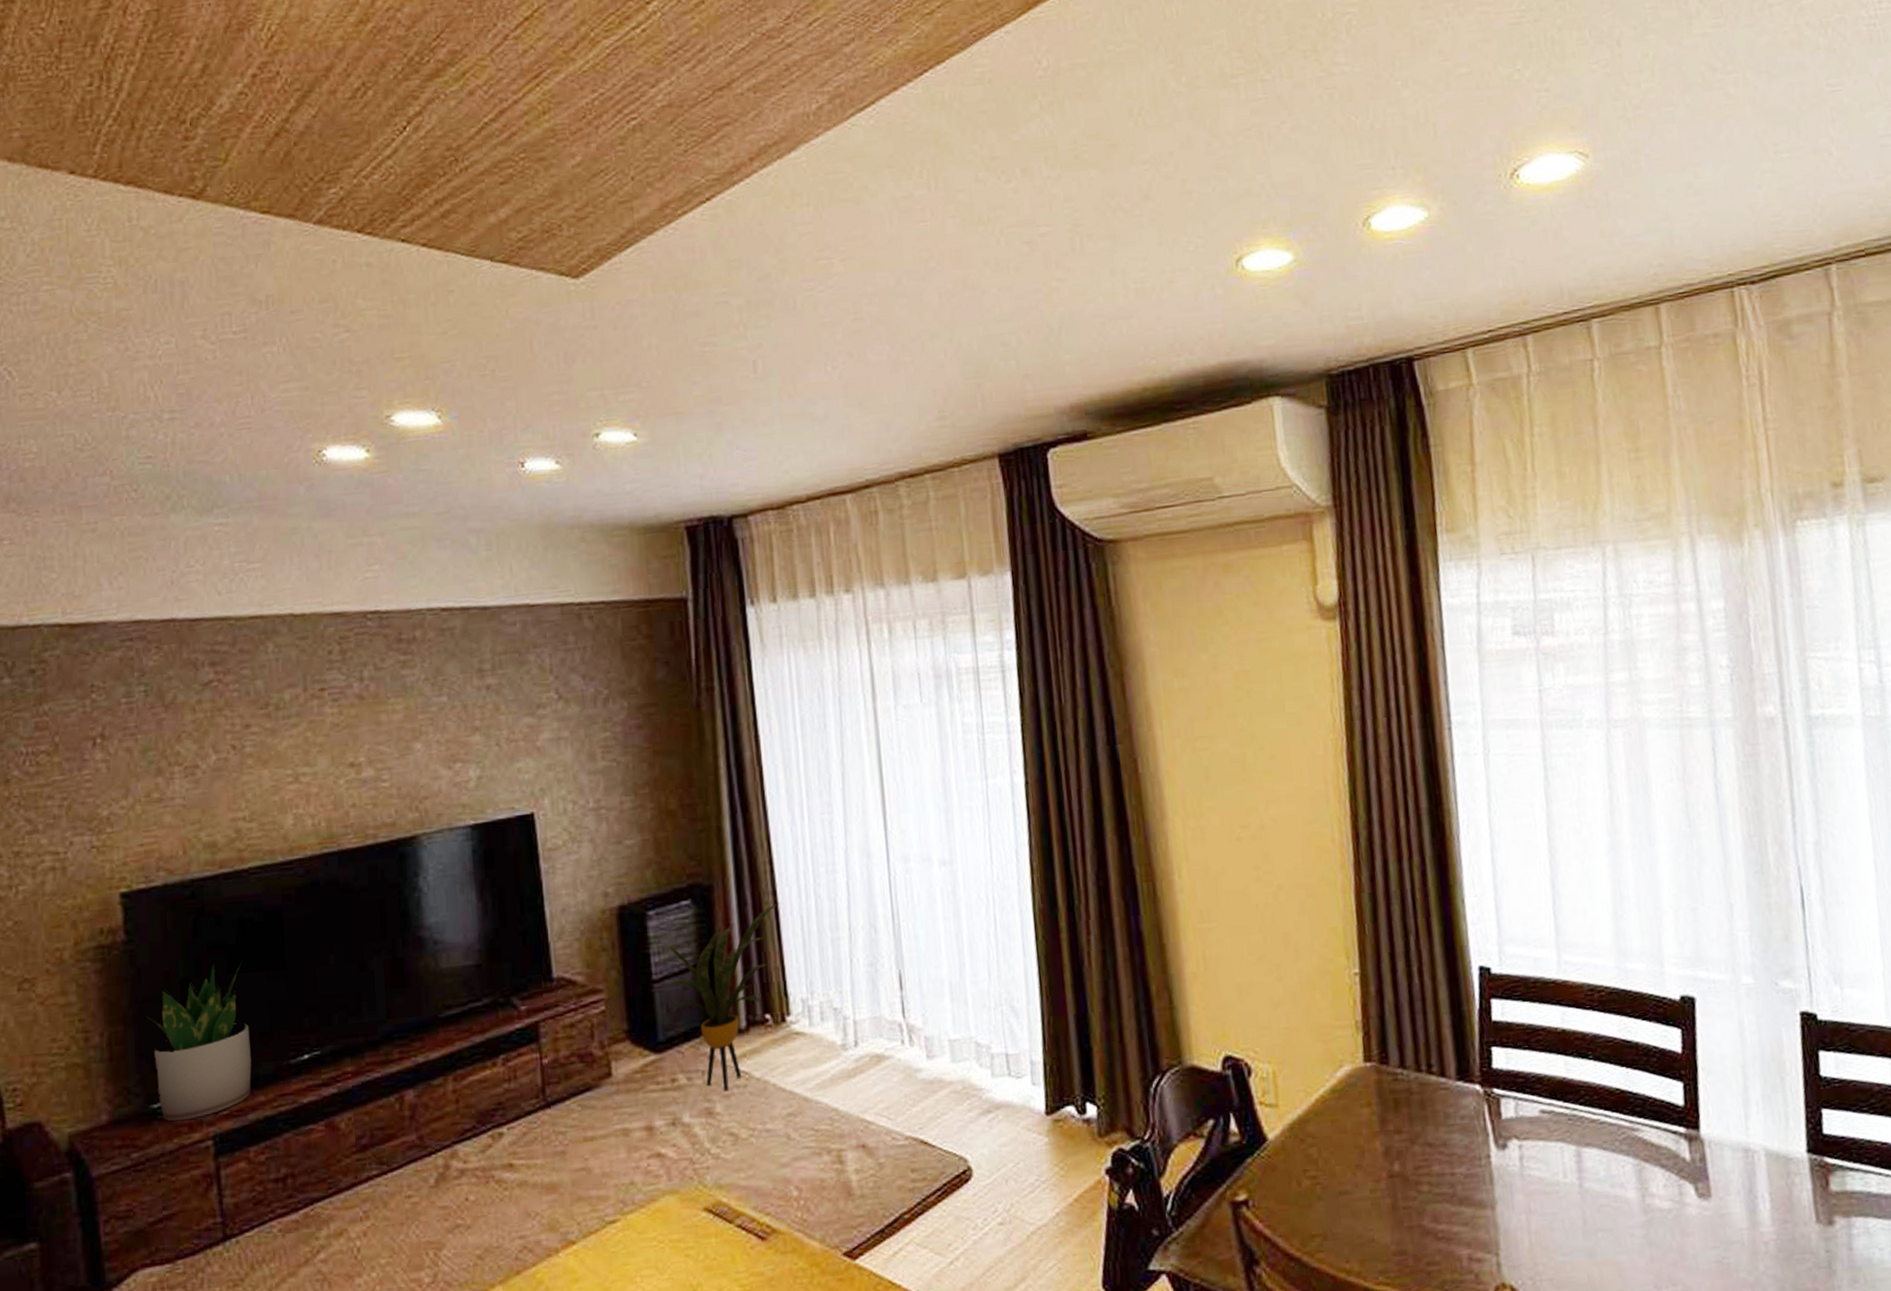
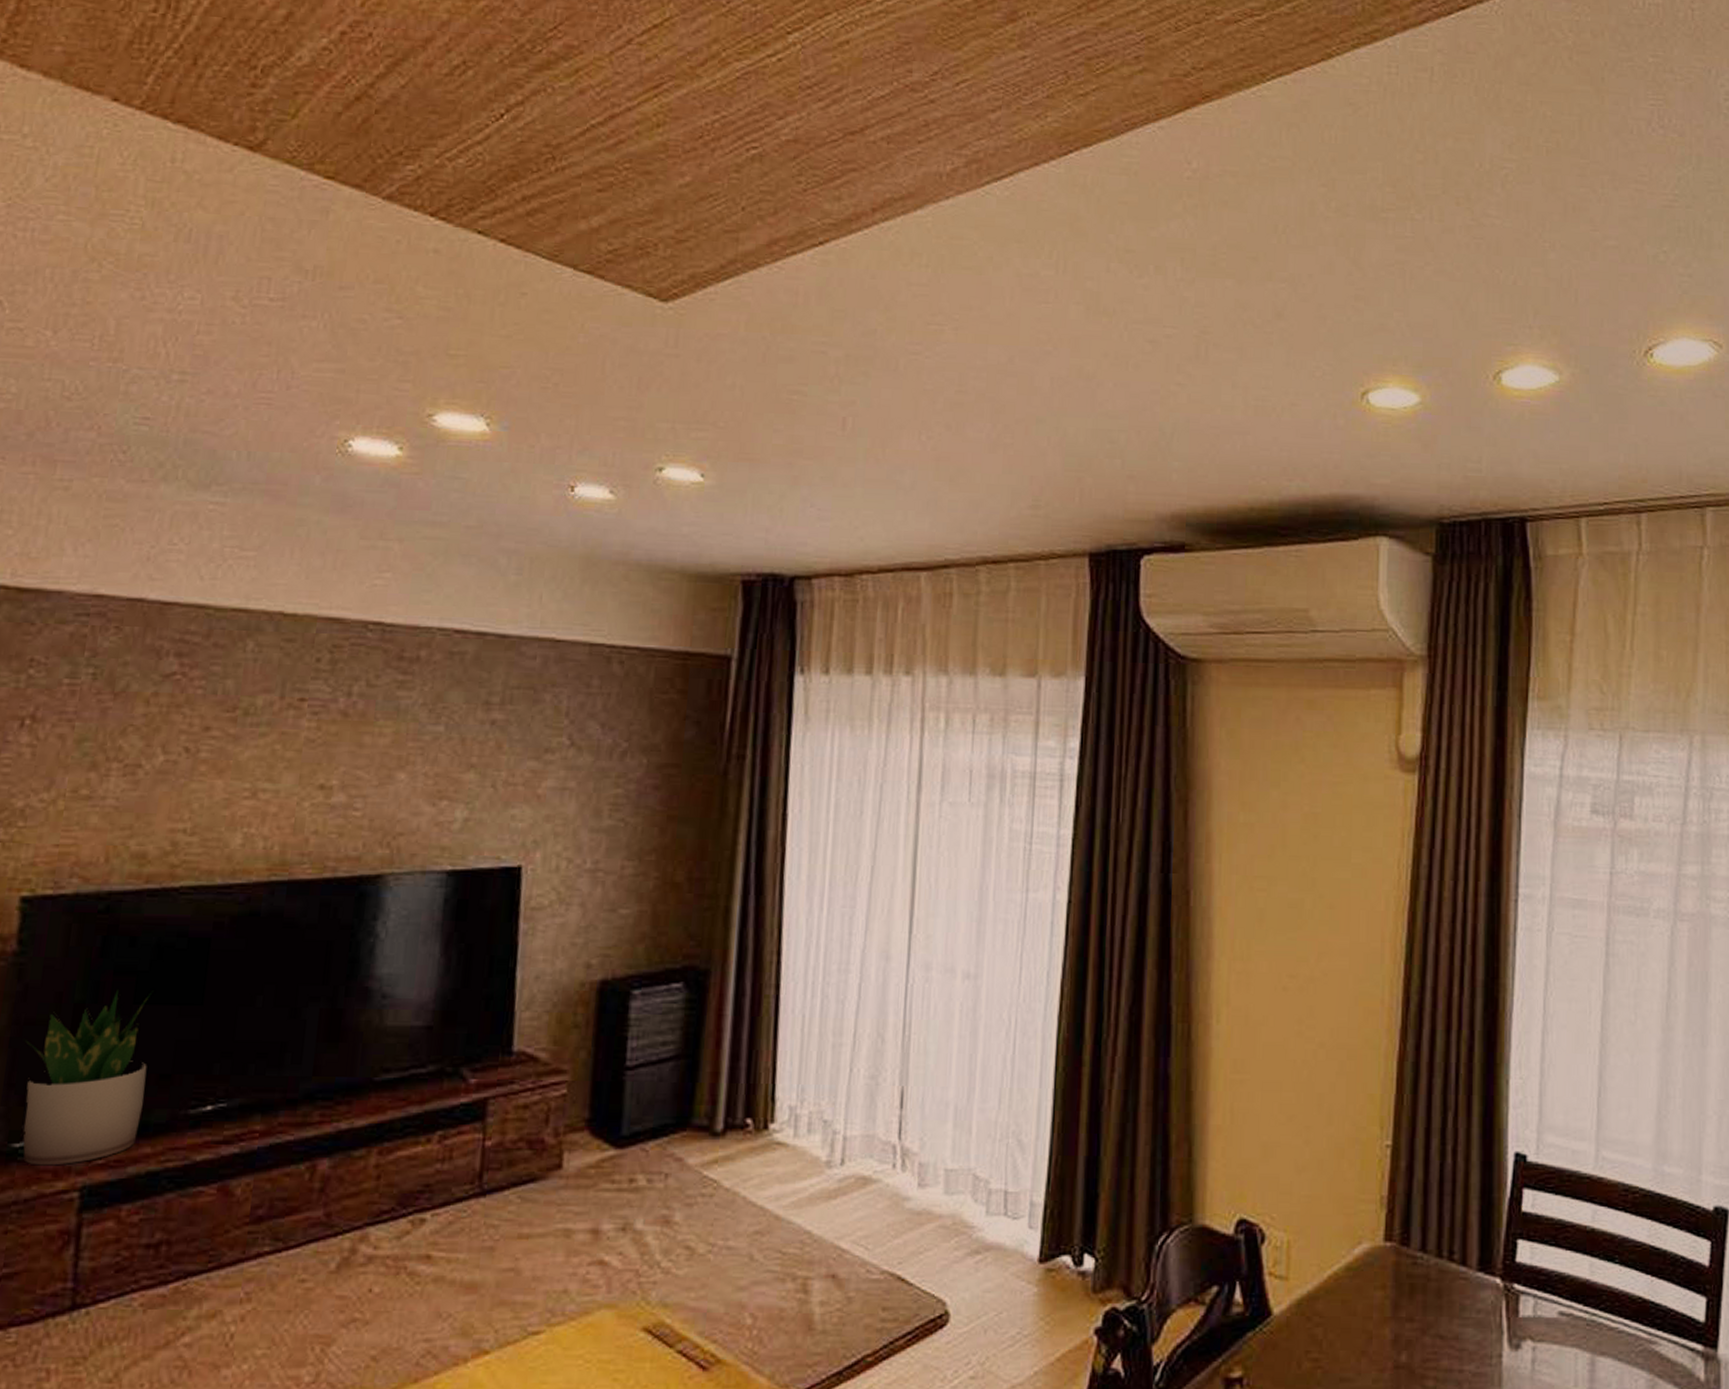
house plant: present [660,902,780,1092] -> none [636,997,782,1199]

